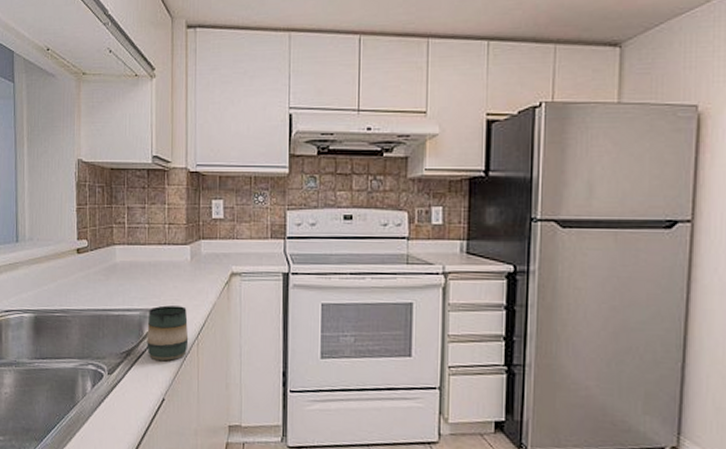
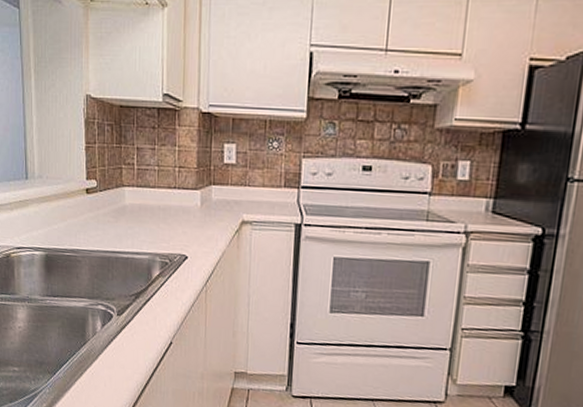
mug: present [146,305,189,361] -> none [155,250,197,306]

